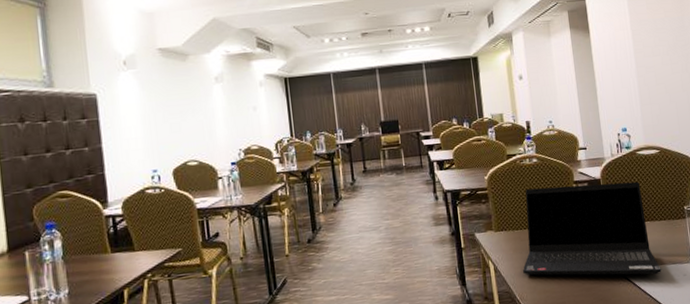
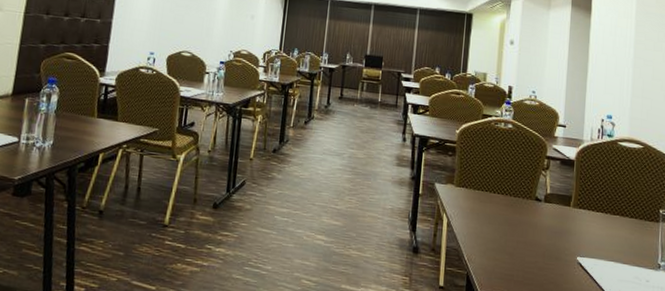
laptop computer: present [522,181,662,276] -> none [475,153,623,273]

